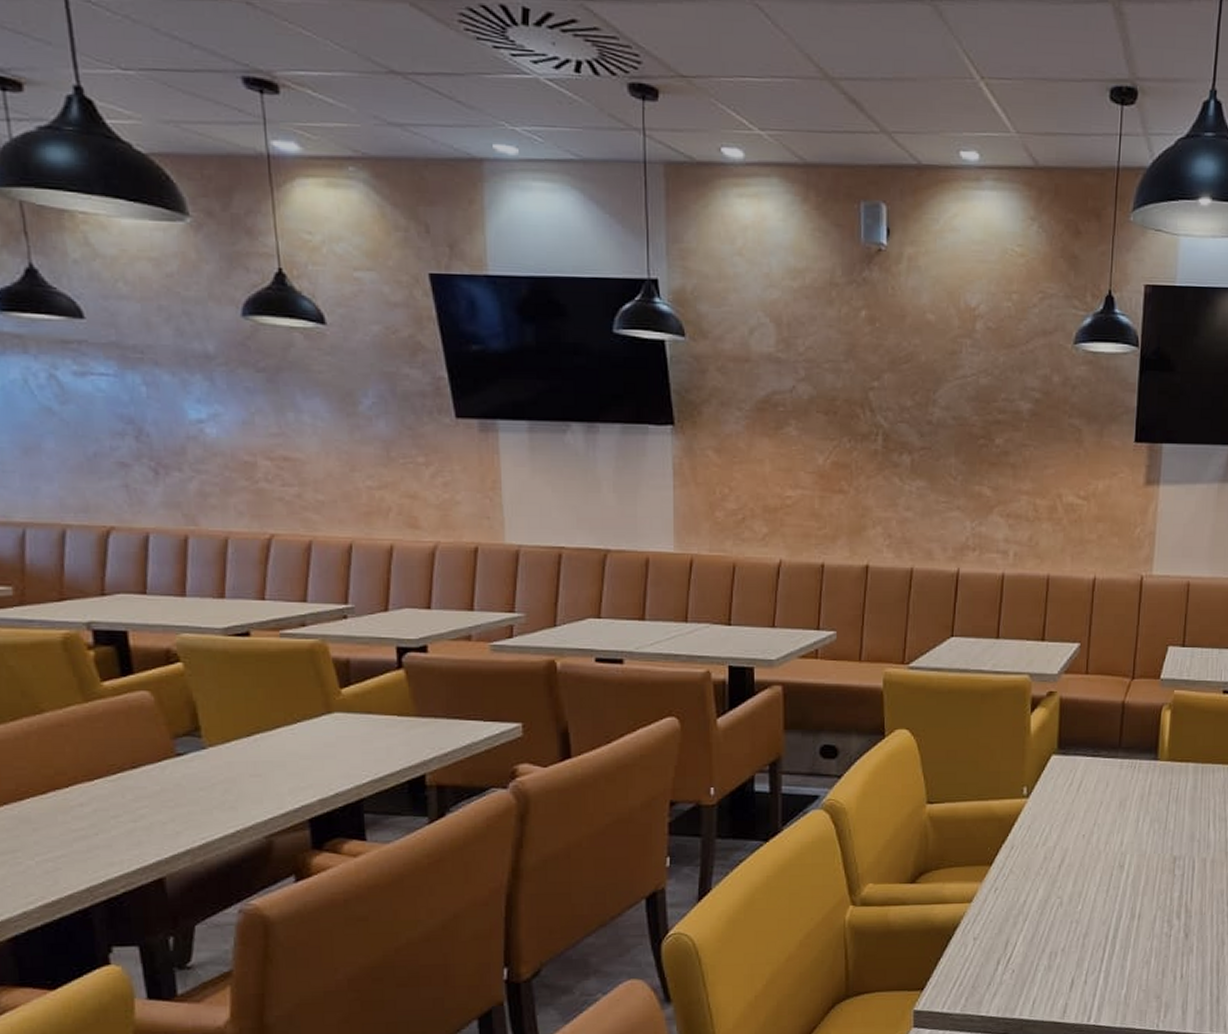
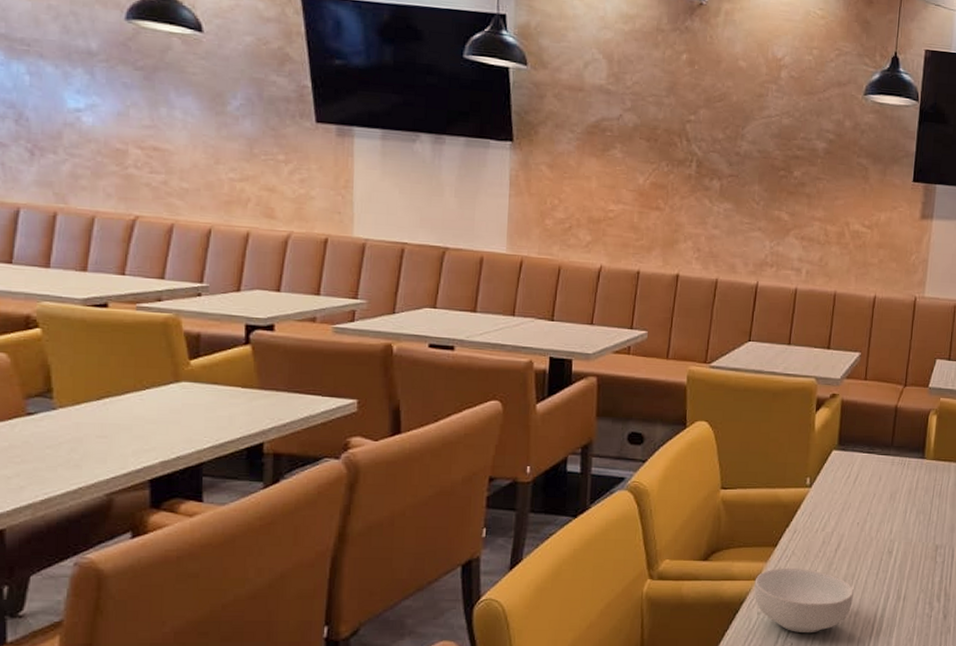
cereal bowl: none [969,887,1081,959] -> present [754,567,854,634]

